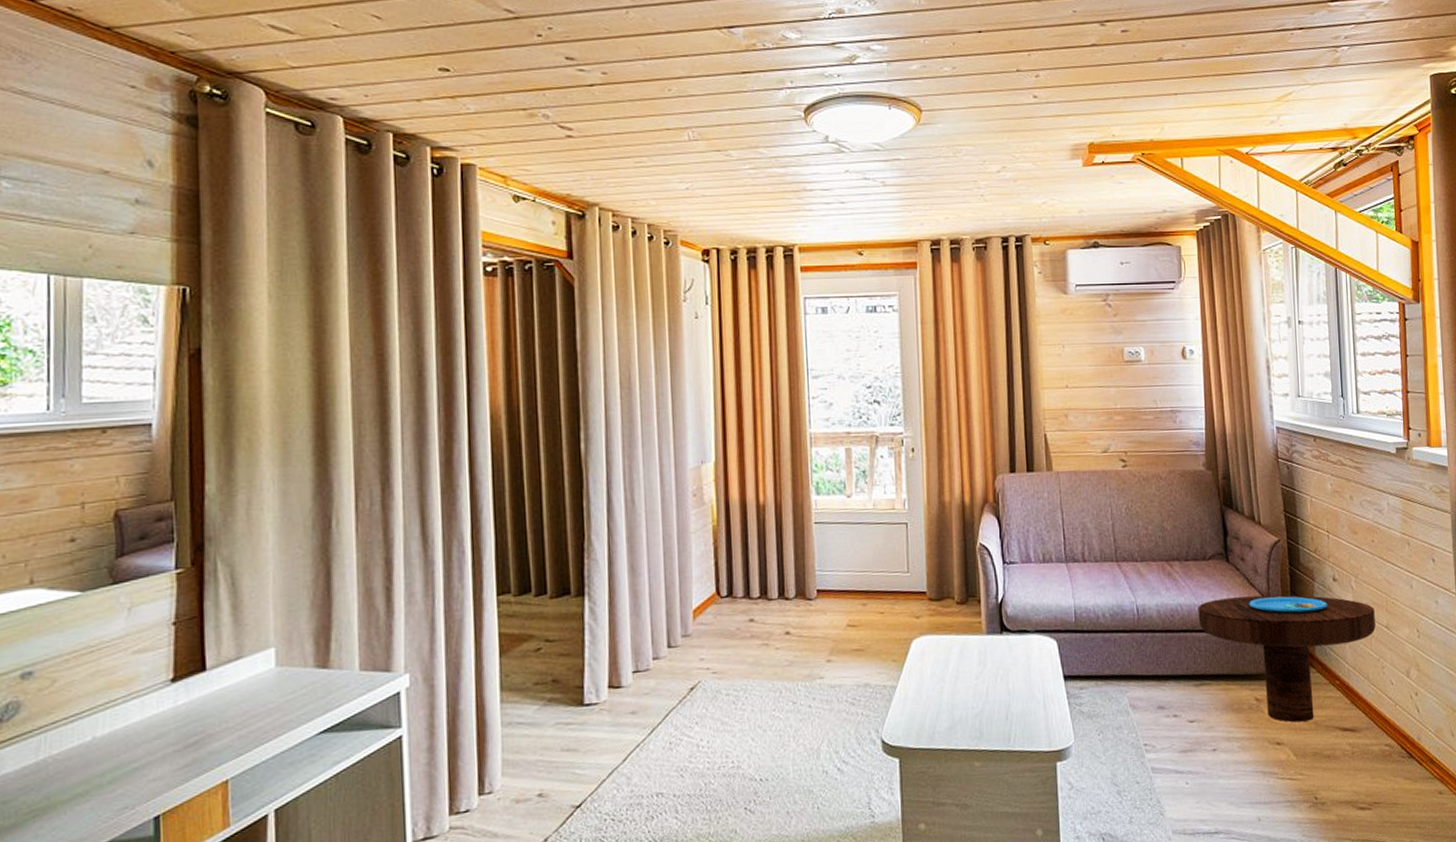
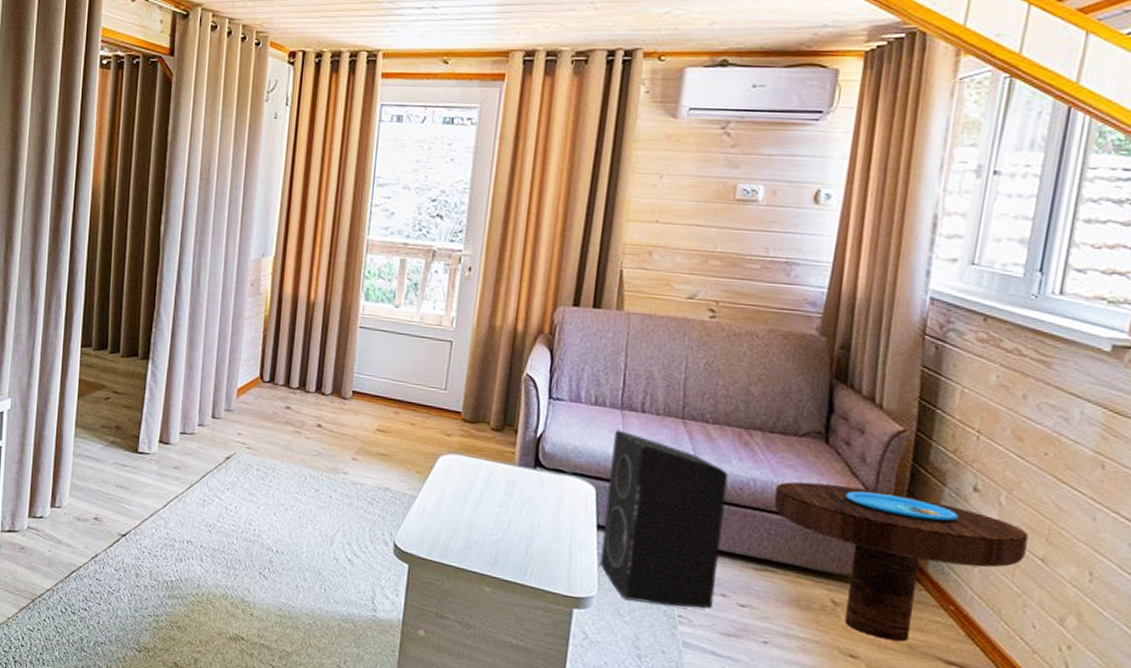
speaker: none [1064,582,1169,741] -> present [599,429,729,609]

